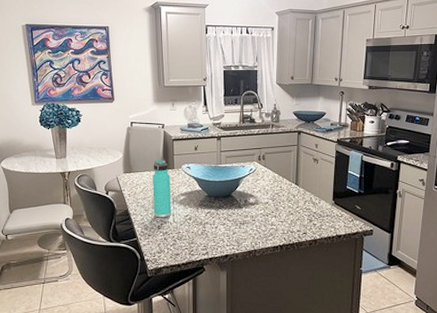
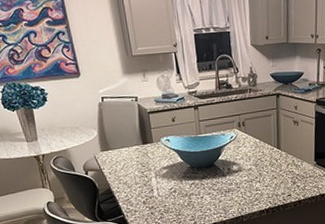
thermos bottle: present [152,159,172,218] -> none [131,133,156,193]

